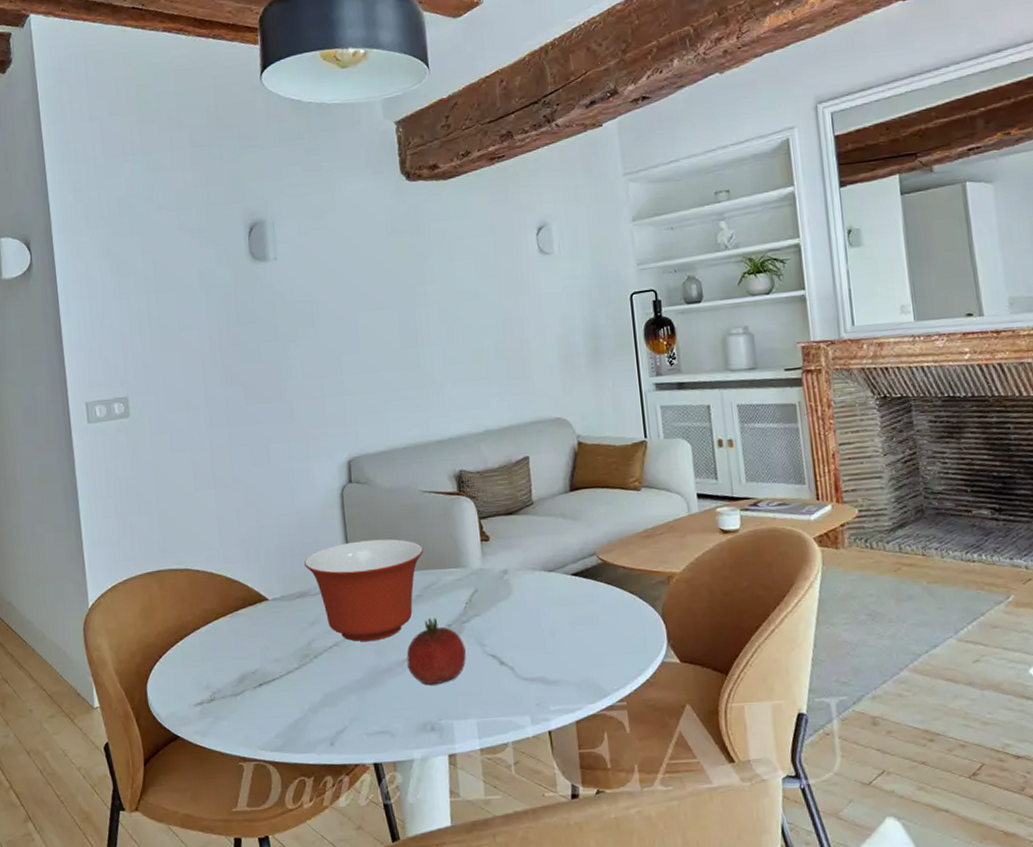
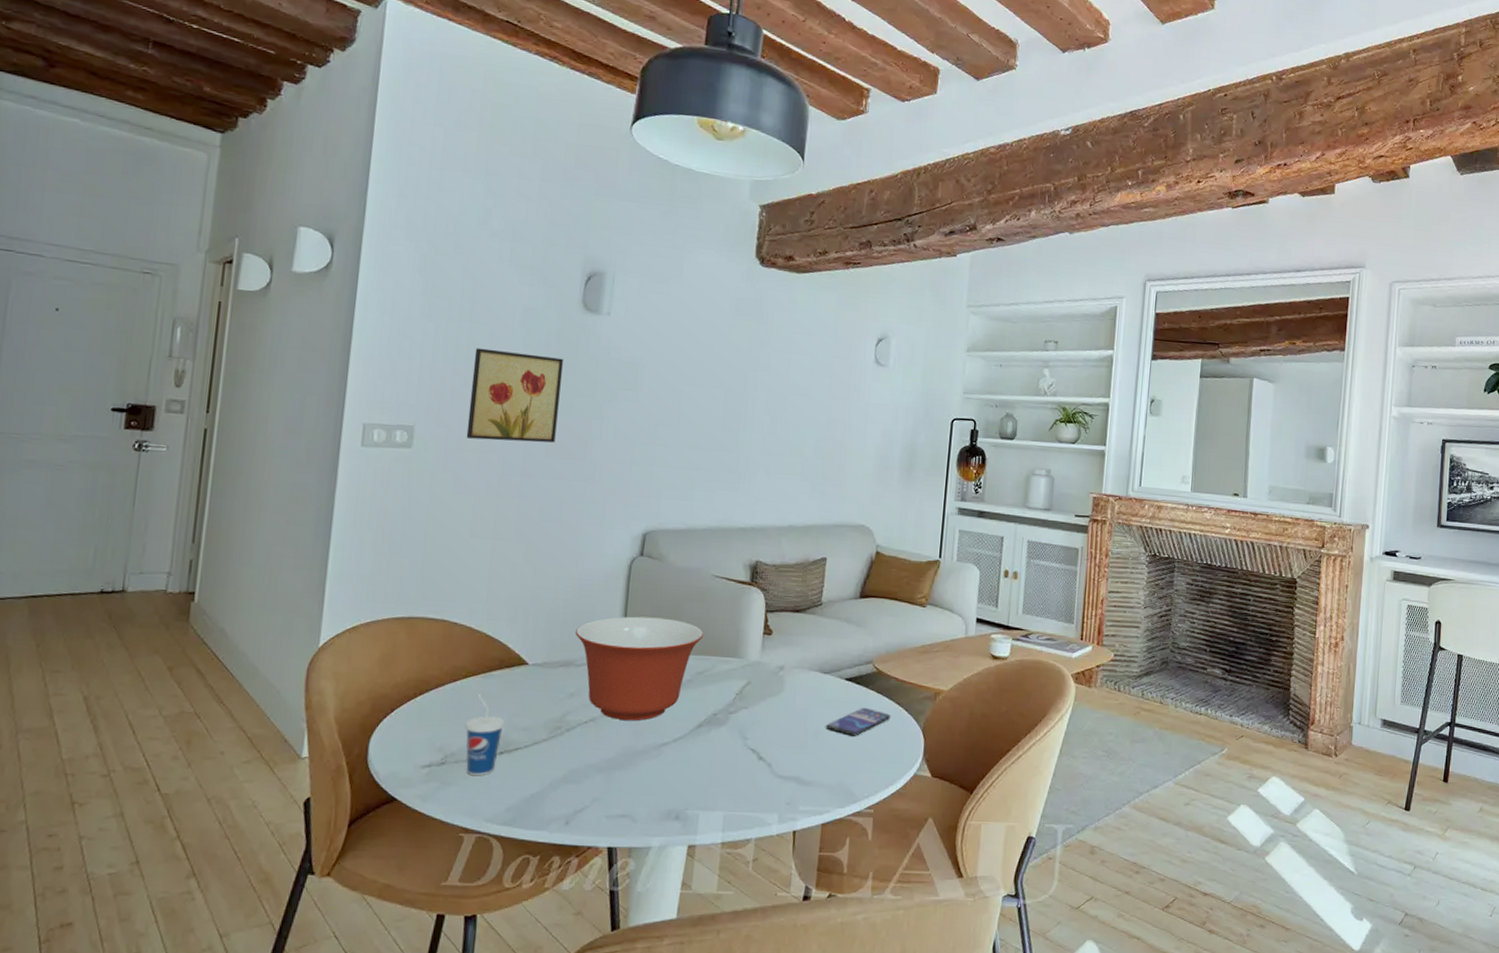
wall art: none [165,309,251,400] -> present [466,348,563,443]
cup: none [224,633,259,709] -> present [464,695,506,776]
fruit: present [406,618,466,685] -> none [663,705,727,773]
smartphone: none [561,600,626,631] -> present [826,707,891,736]

